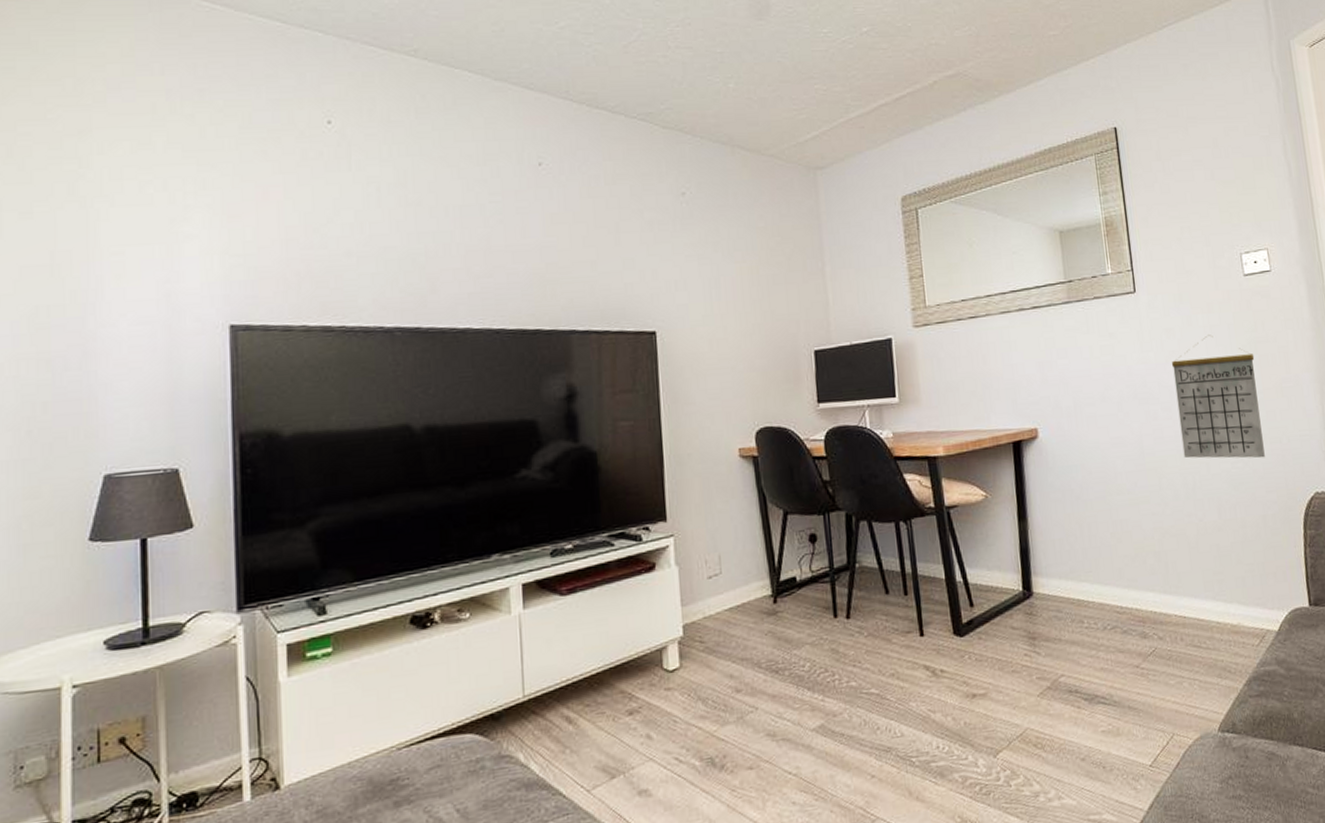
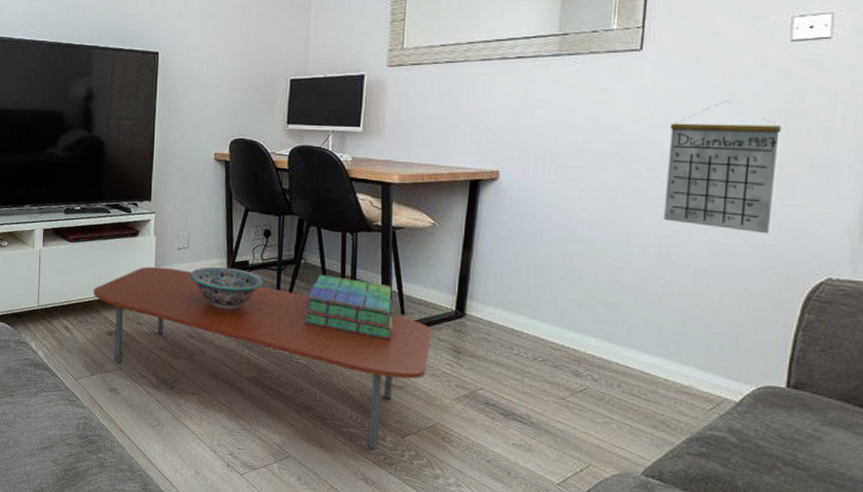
coffee table: none [601,604,1006,781] -> present [93,266,433,450]
decorative bowl: none [726,589,817,646] -> present [189,266,264,310]
stack of books: none [868,575,966,642] -> present [304,274,394,340]

